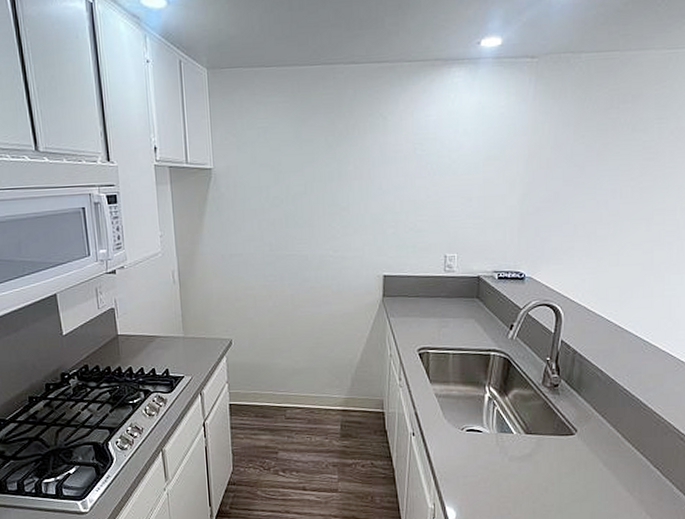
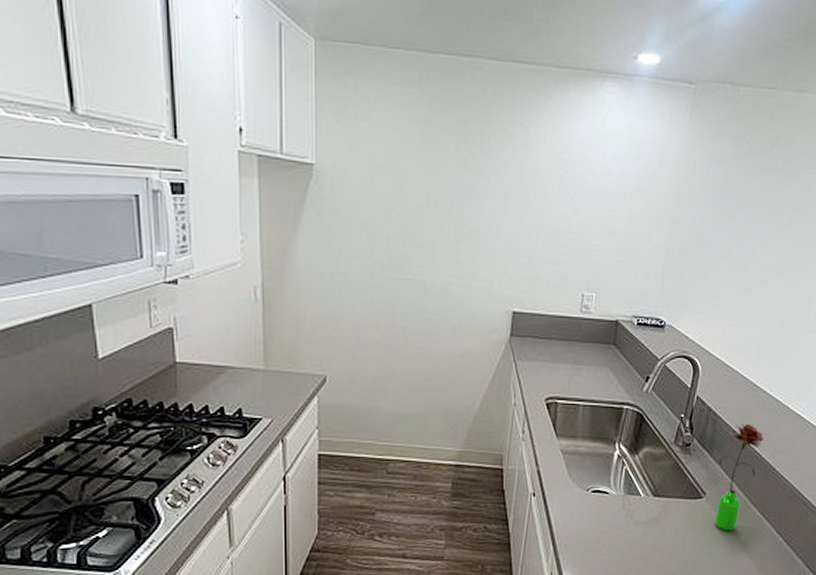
flower: none [588,363,633,466] -> present [714,423,764,531]

